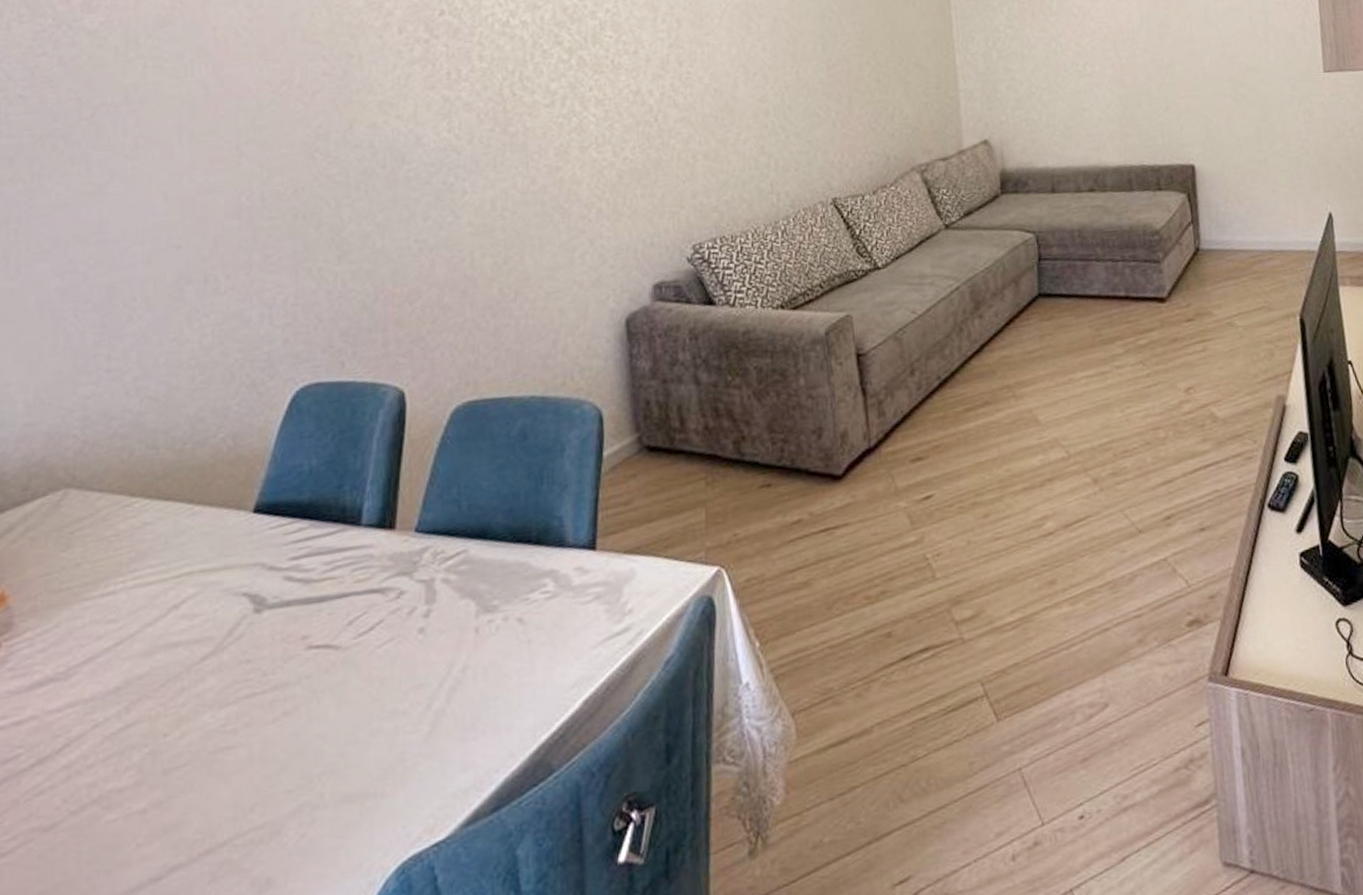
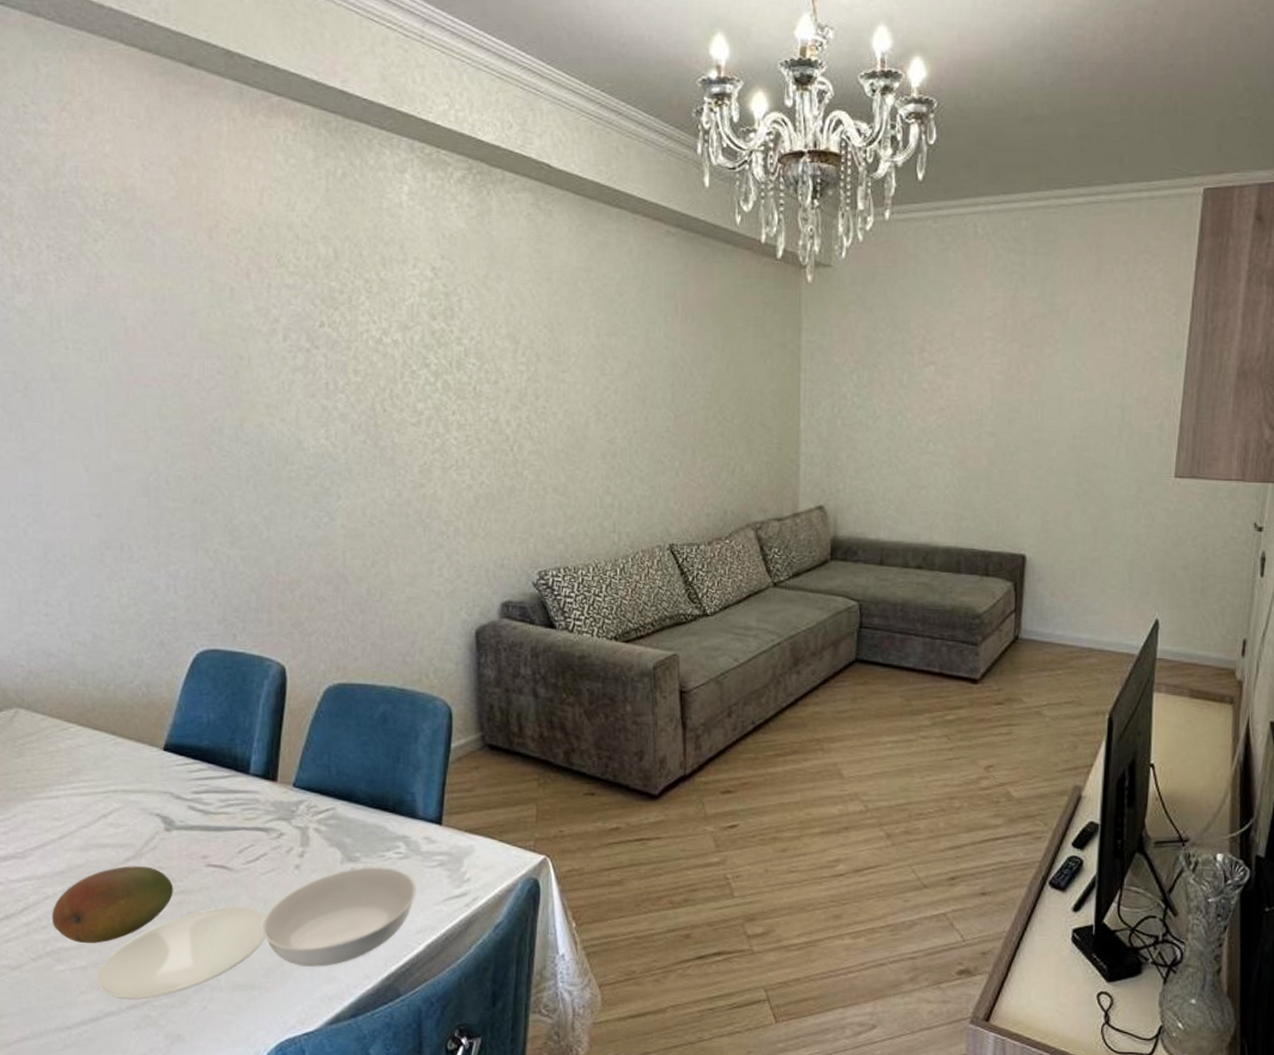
fruit: none [100,662,264,779] -> present [51,866,174,943]
plate: none [160,693,383,845] -> present [97,906,266,1000]
bowl: none [377,612,569,757] -> present [261,867,416,968]

